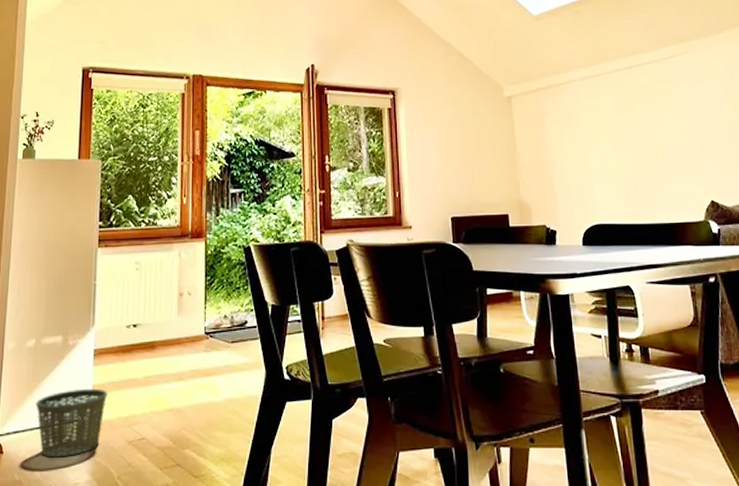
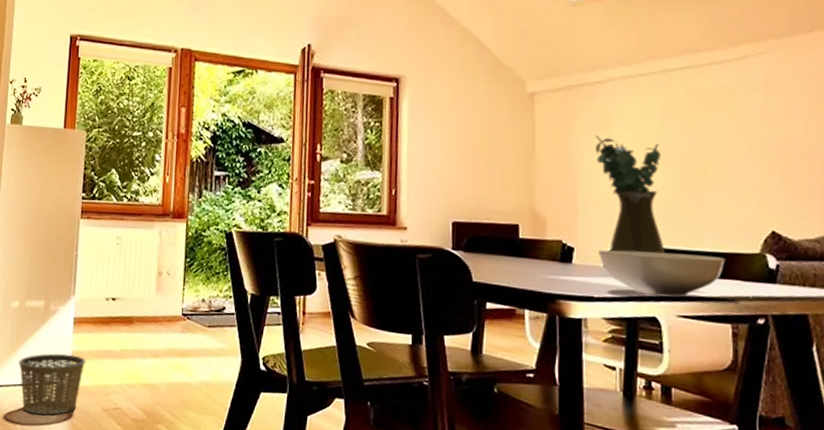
vase: none [565,130,630,231] -> present [595,135,665,254]
bowl: none [576,227,679,266] -> present [597,250,726,297]

